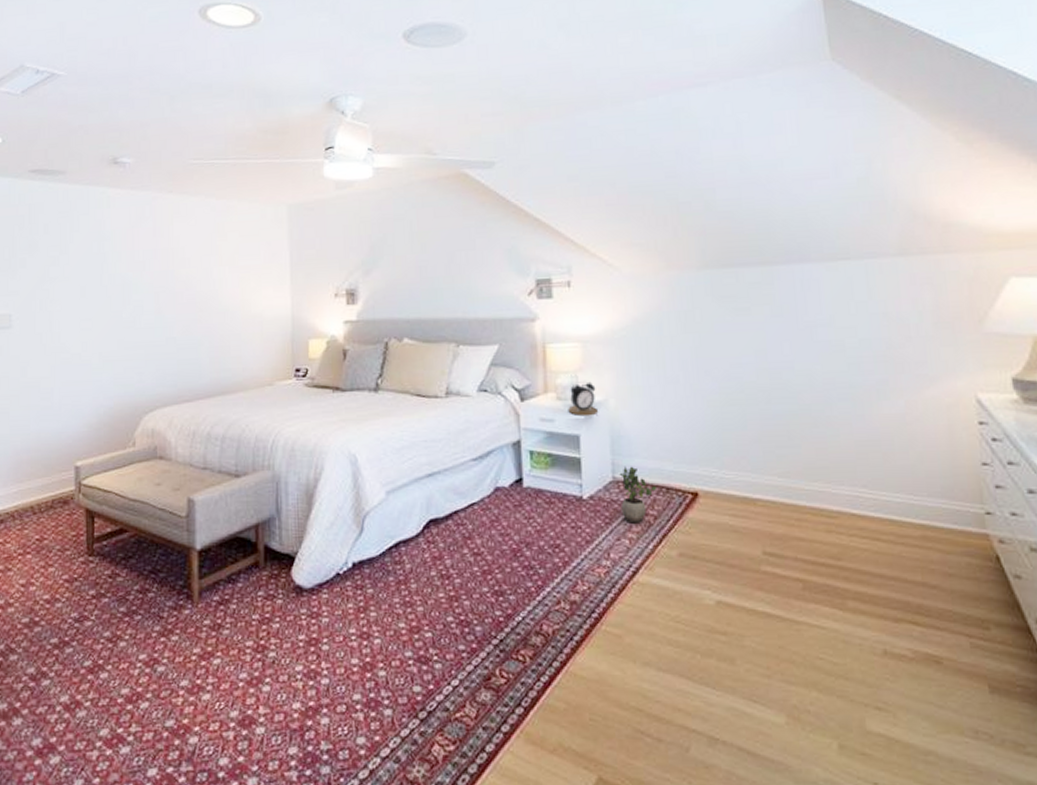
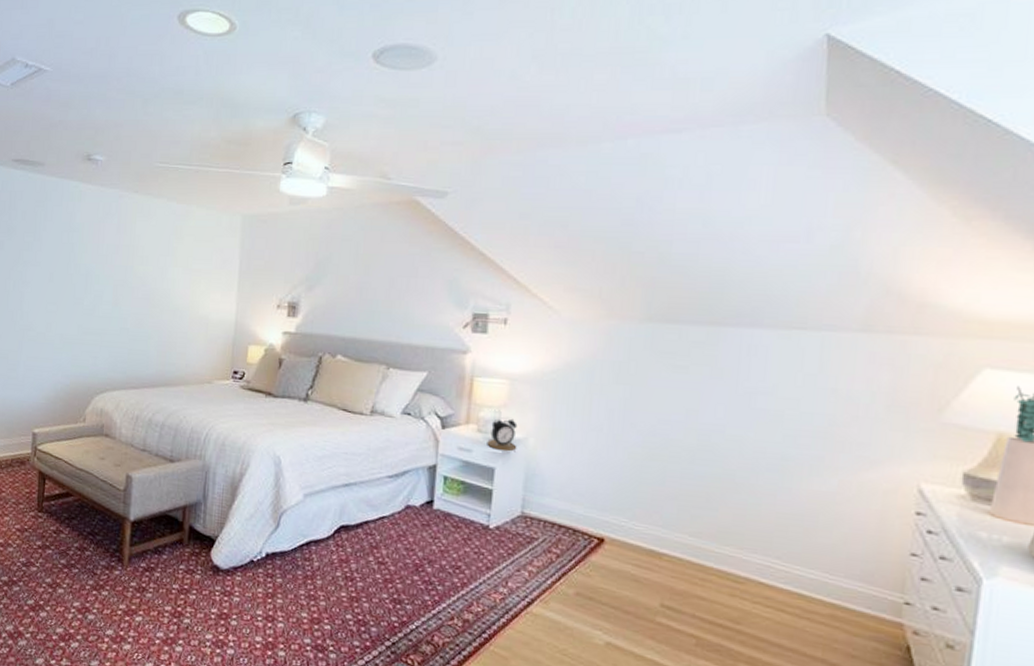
potted plant: present [619,466,657,524] -> none [525,503,564,559]

